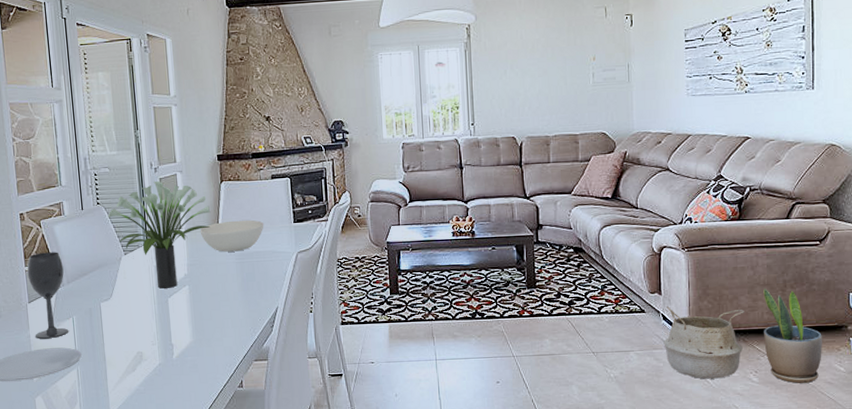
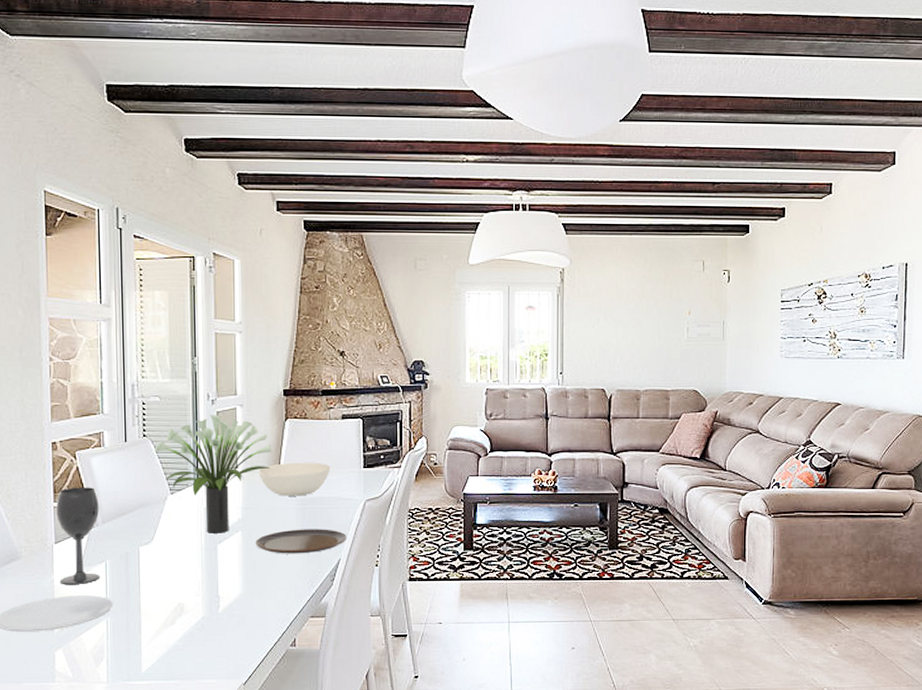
plate: none [201,280,283,305] -> present [255,529,347,554]
woven basket: present [663,306,744,379] -> none [745,574,827,651]
potted plant: present [763,289,822,383] -> none [845,559,902,658]

